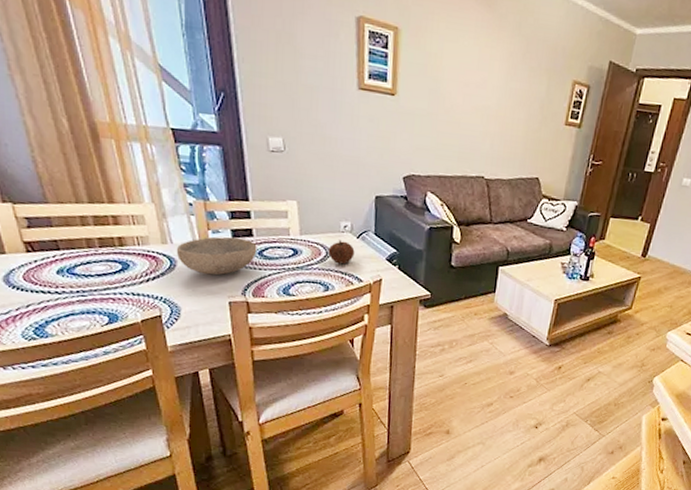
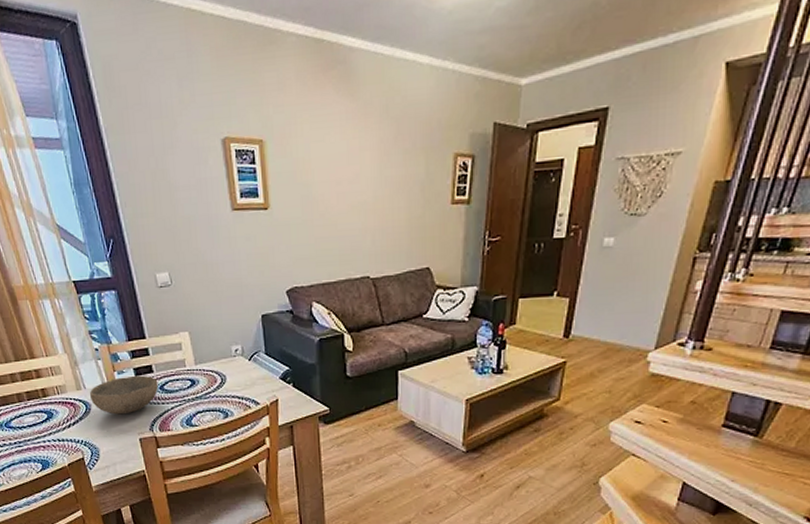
fruit: present [328,239,355,265] -> none [222,364,249,389]

